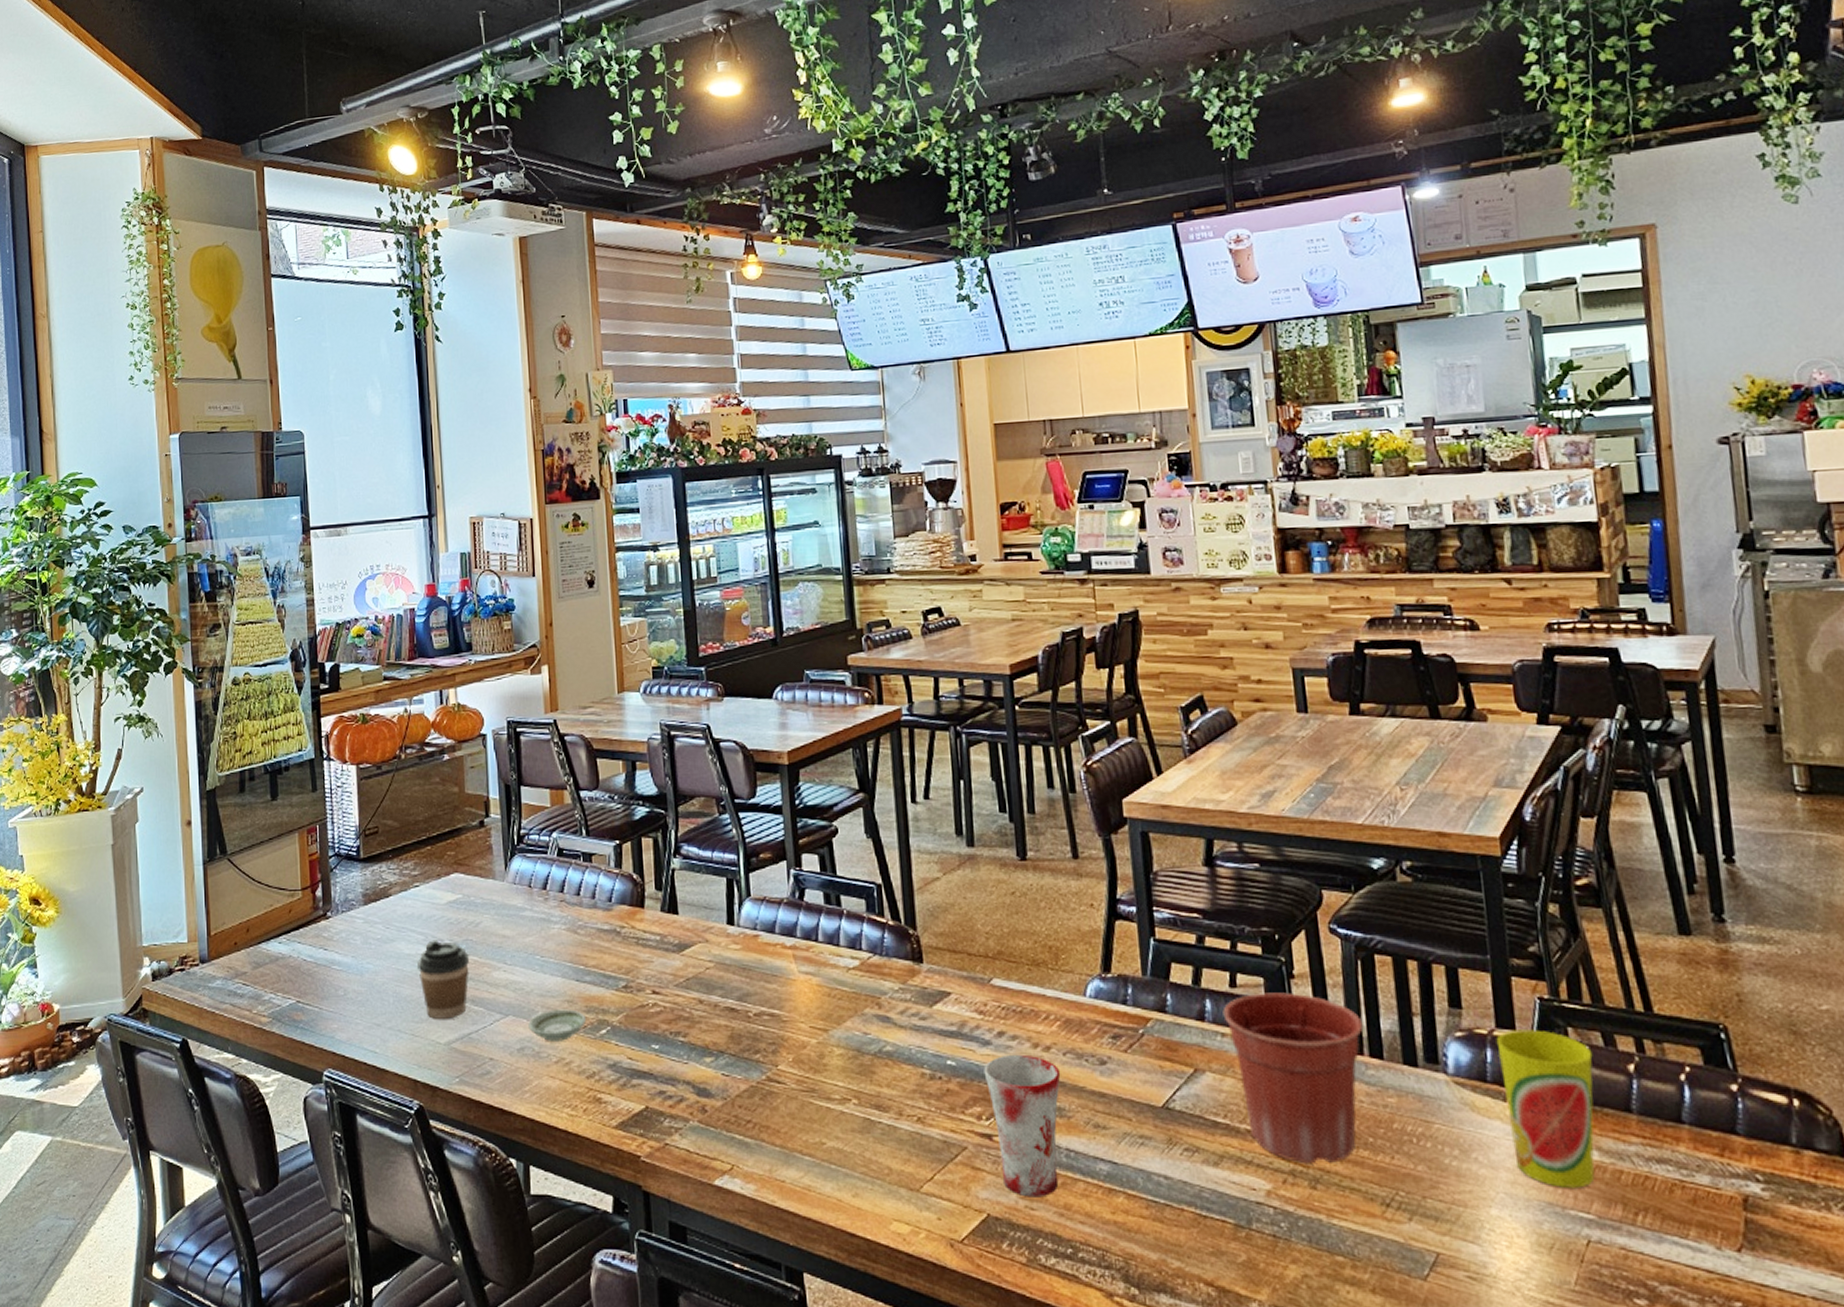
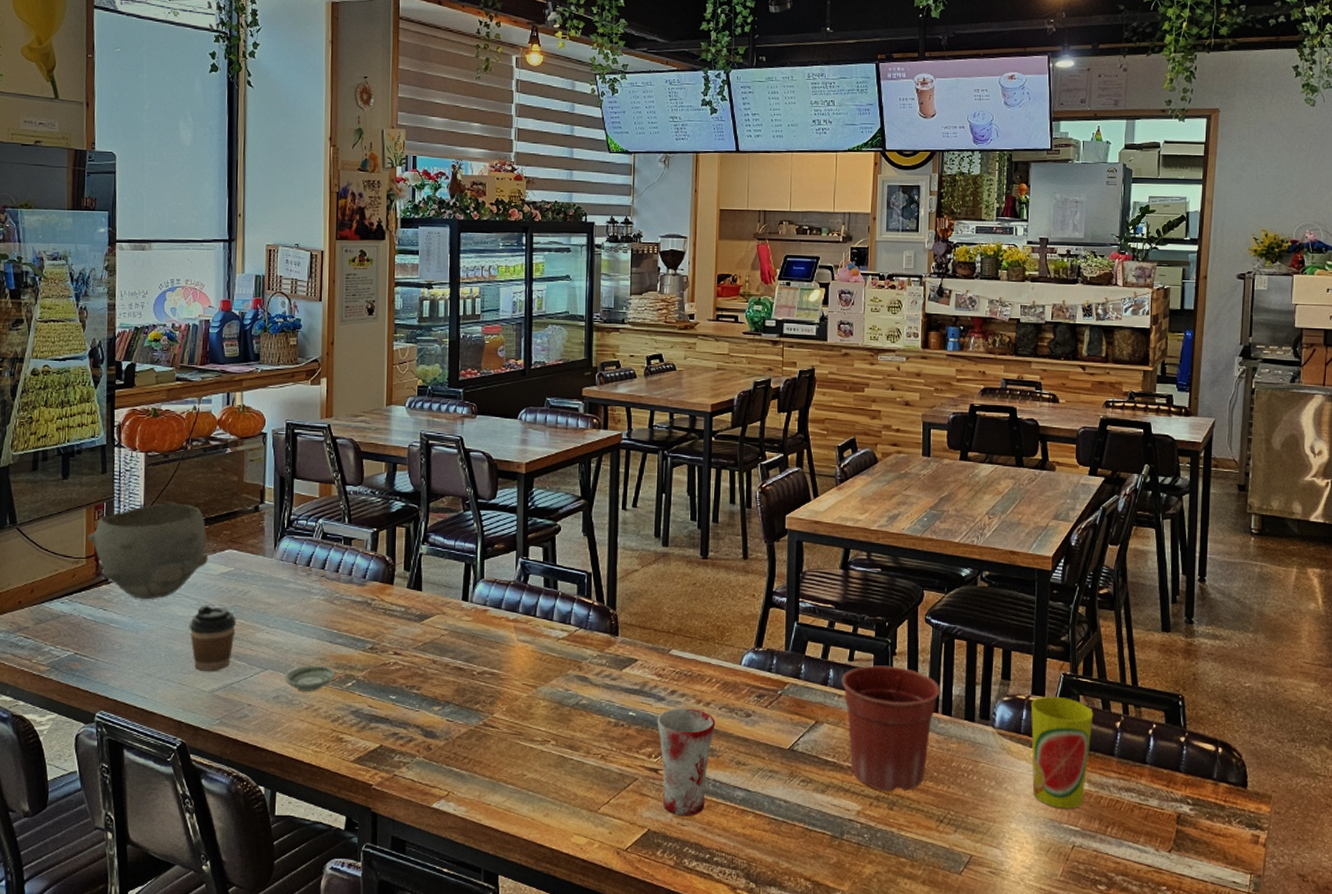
bowl: none [302,822,433,937] -> present [88,503,209,600]

